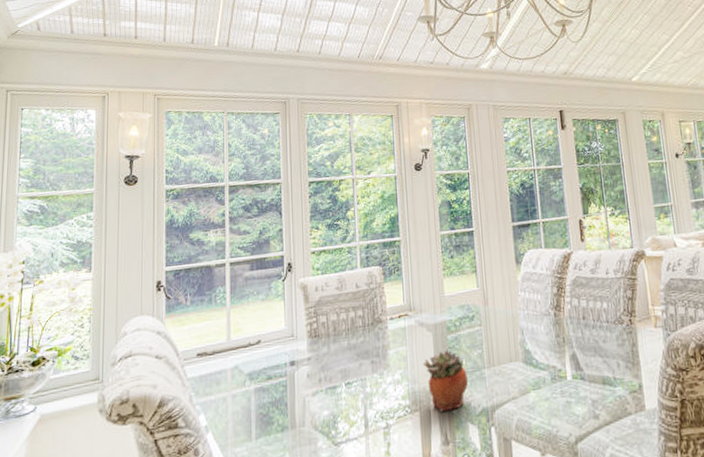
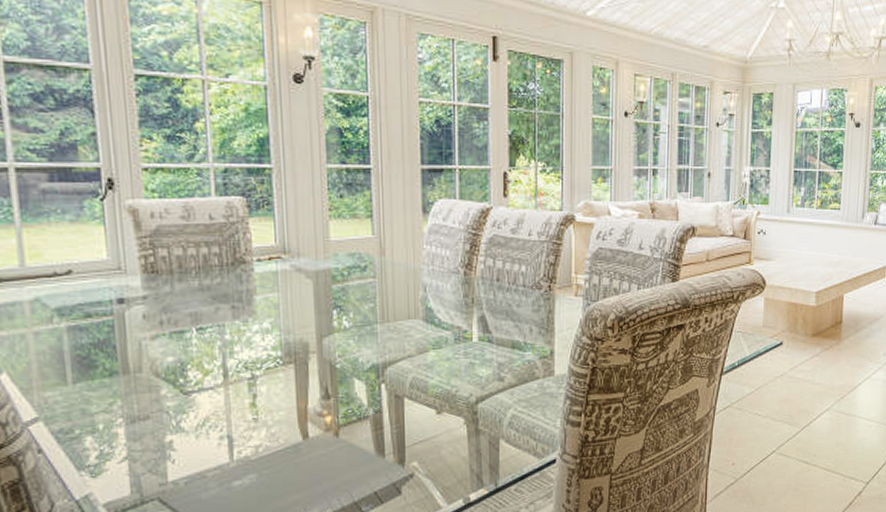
succulent planter: present [422,349,469,412] -> none [299,300,357,366]

